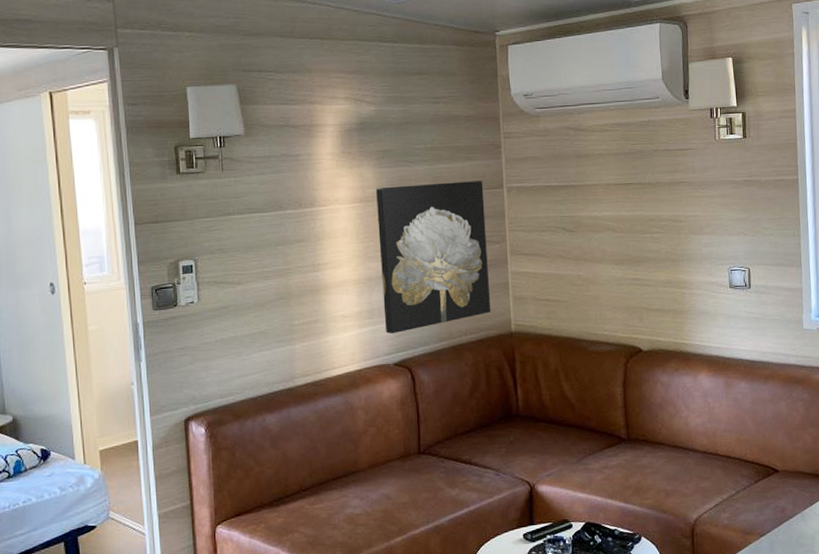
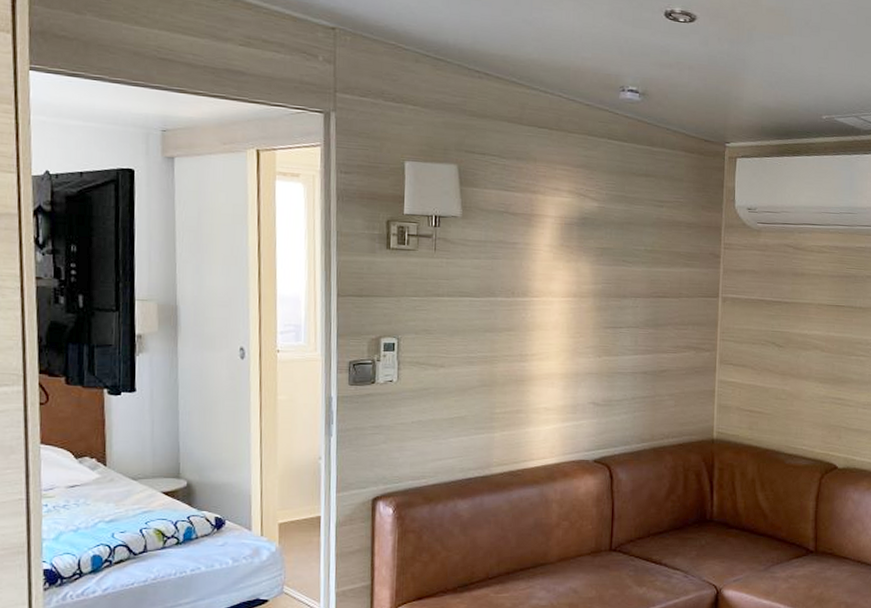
wall art: present [376,181,491,334] -> none [588,284,699,431]

